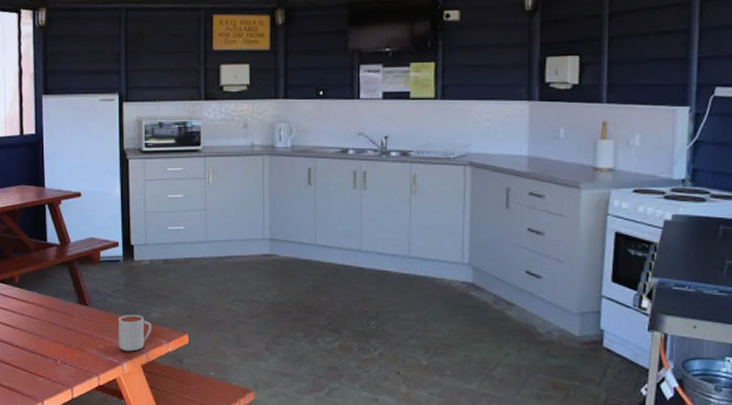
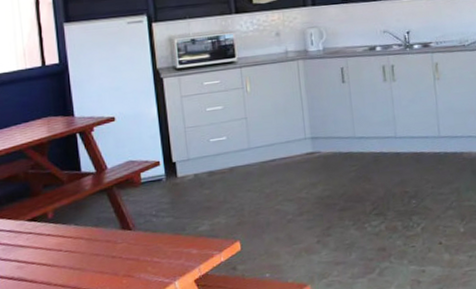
mug: present [118,314,153,352] -> none [165,230,203,269]

